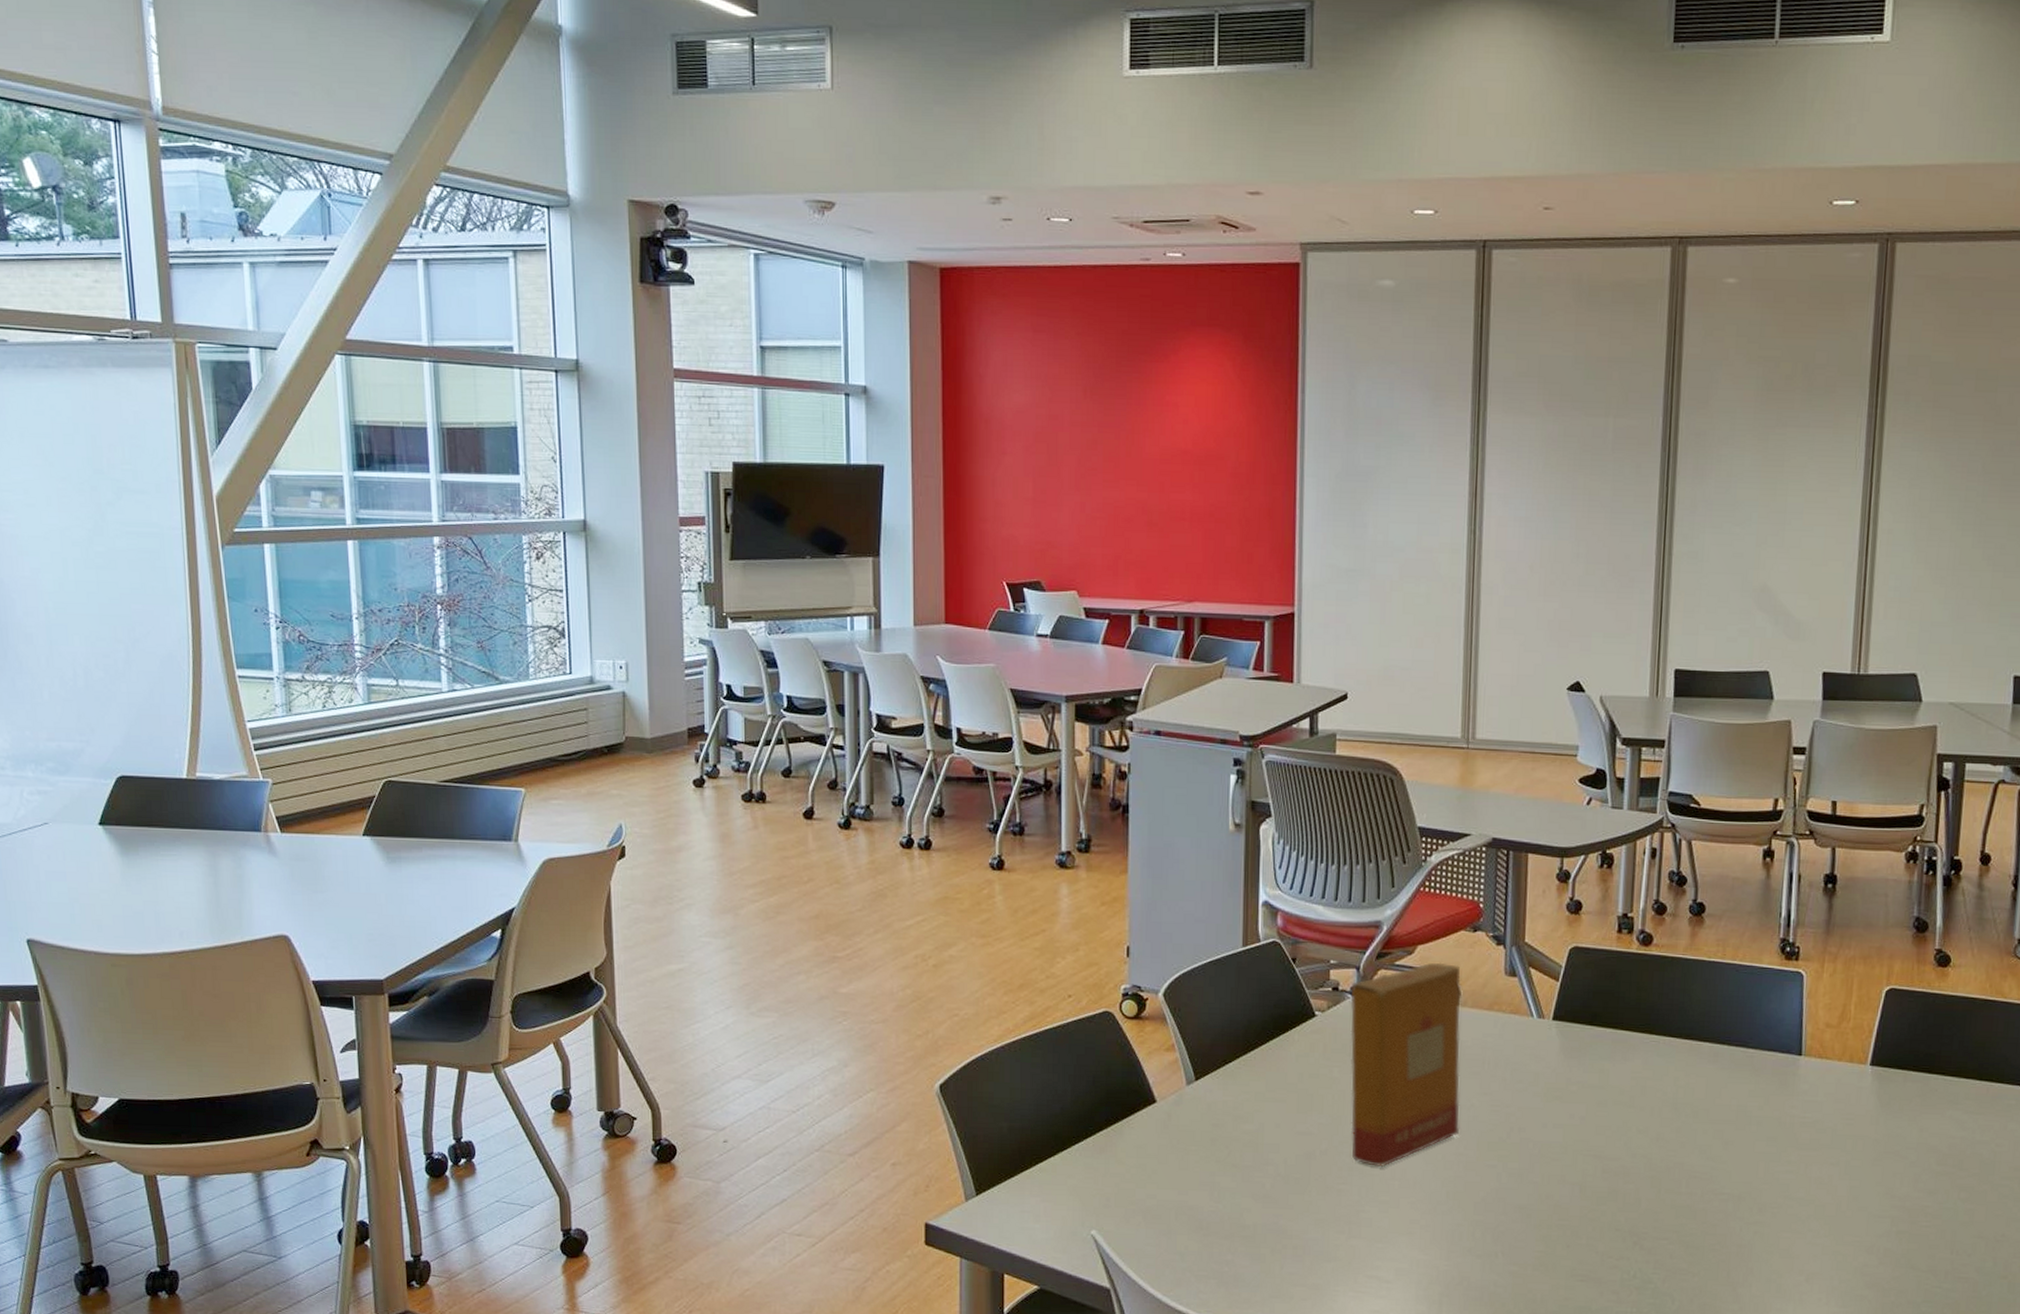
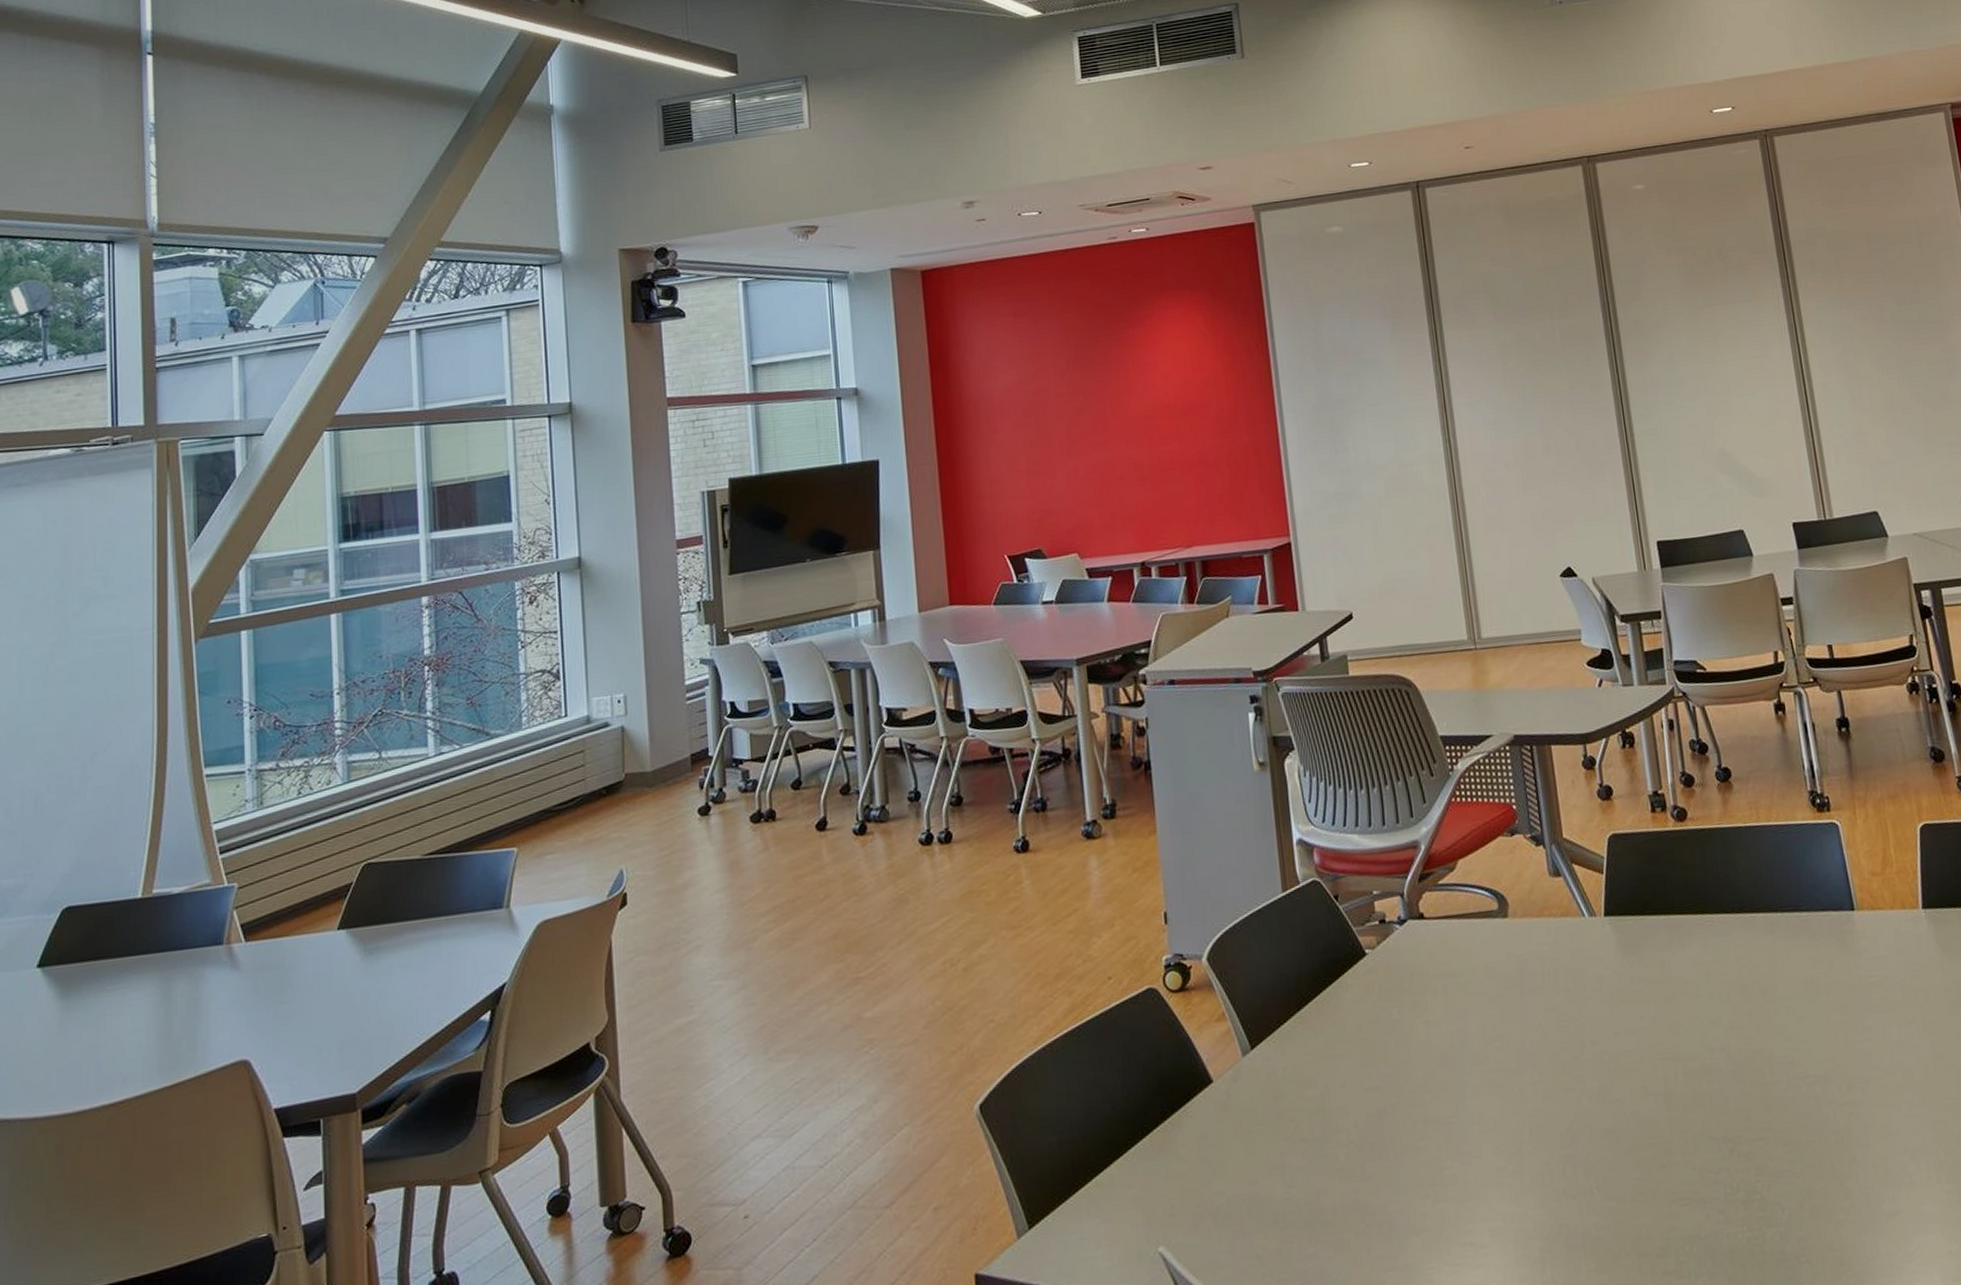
product box: present [1350,962,1461,1167] -> none [1397,873,1532,1113]

